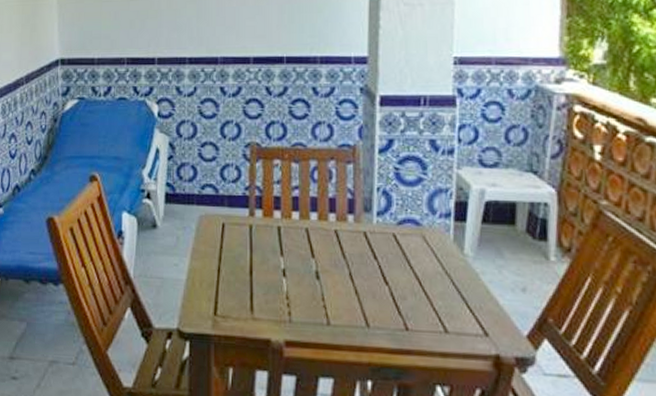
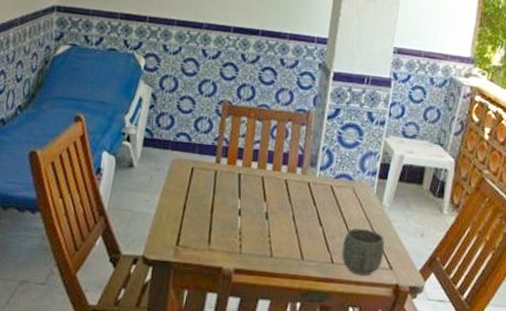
mug: none [417,285,475,345] -> present [341,228,385,276]

